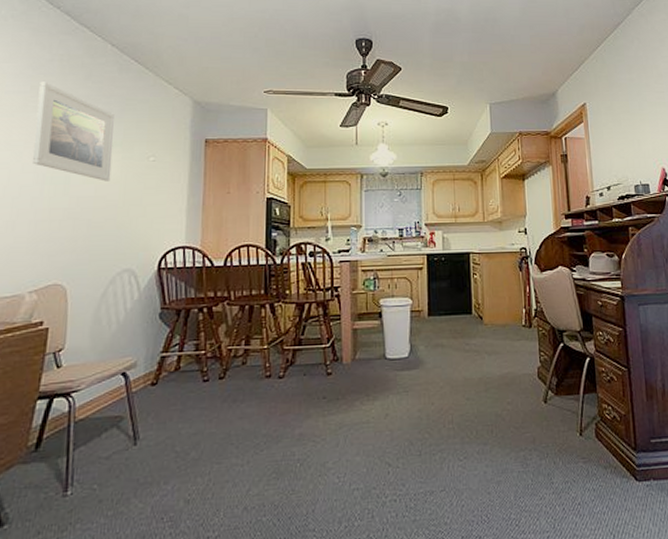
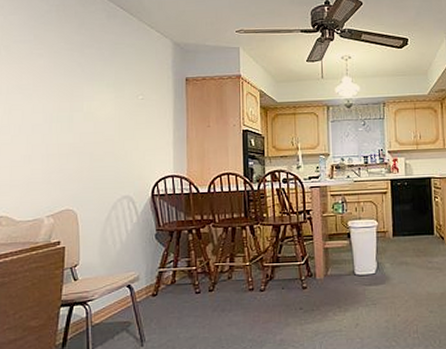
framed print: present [32,81,115,181] -> none [40,30,107,119]

